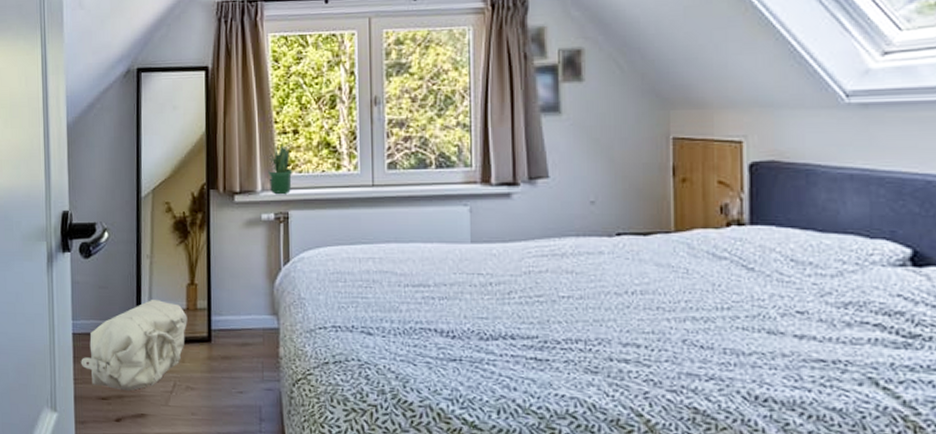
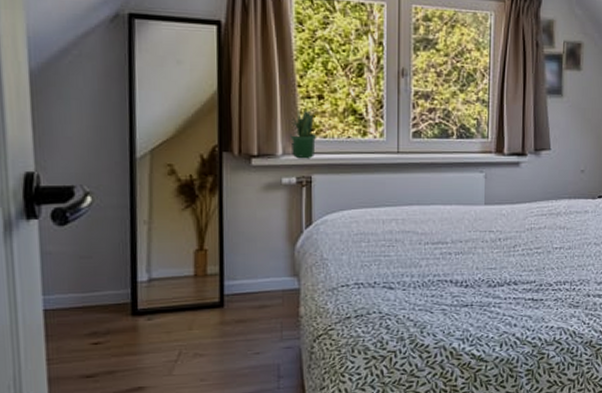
duffel bag: present [81,300,188,391] -> none [56,268,196,365]

